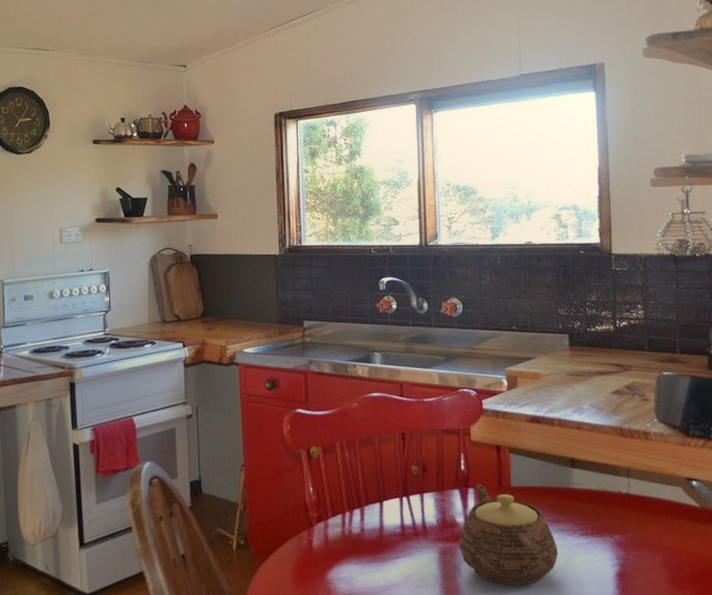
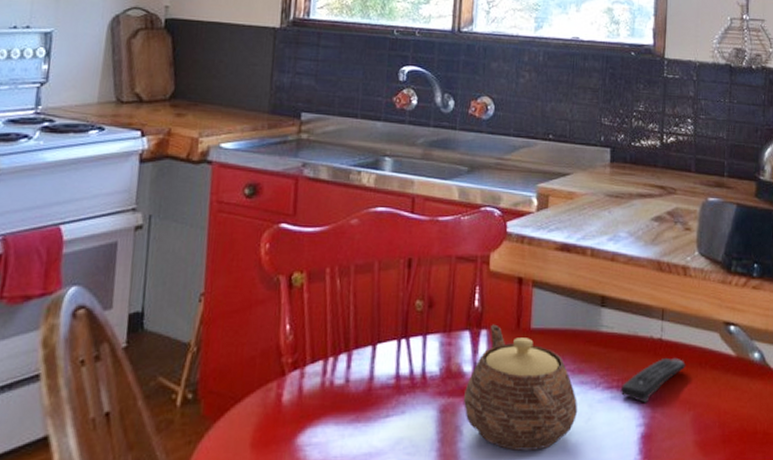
remote control: none [595,509,654,547] -> present [620,357,687,403]

